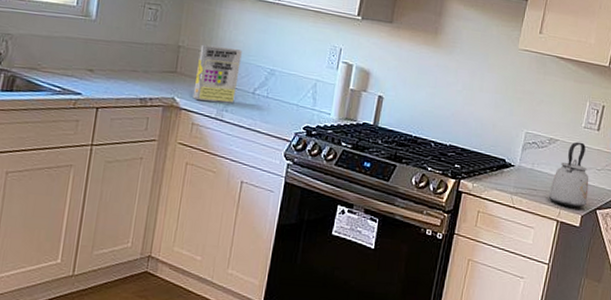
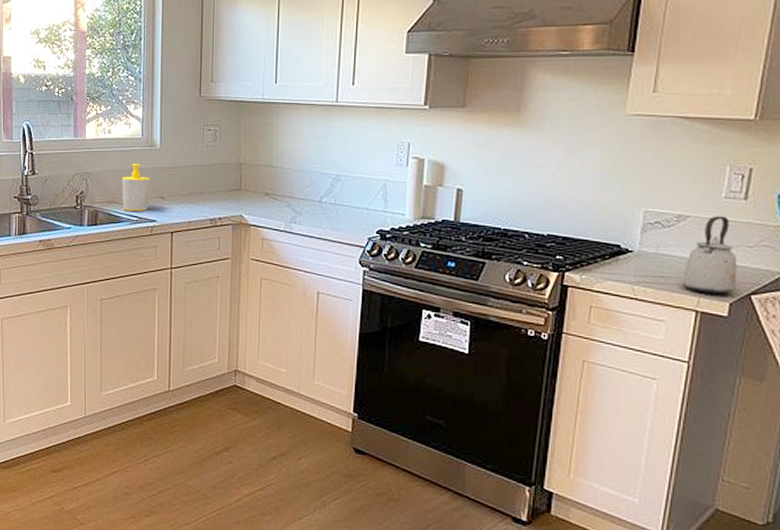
soap bottle: none [45,31,81,82] -> present [122,163,151,211]
cereal box: present [192,44,242,103] -> none [259,158,304,216]

